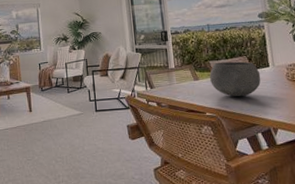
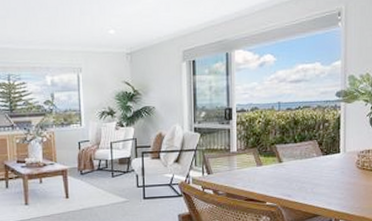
bowl: present [209,61,261,97] -> none [275,146,330,186]

